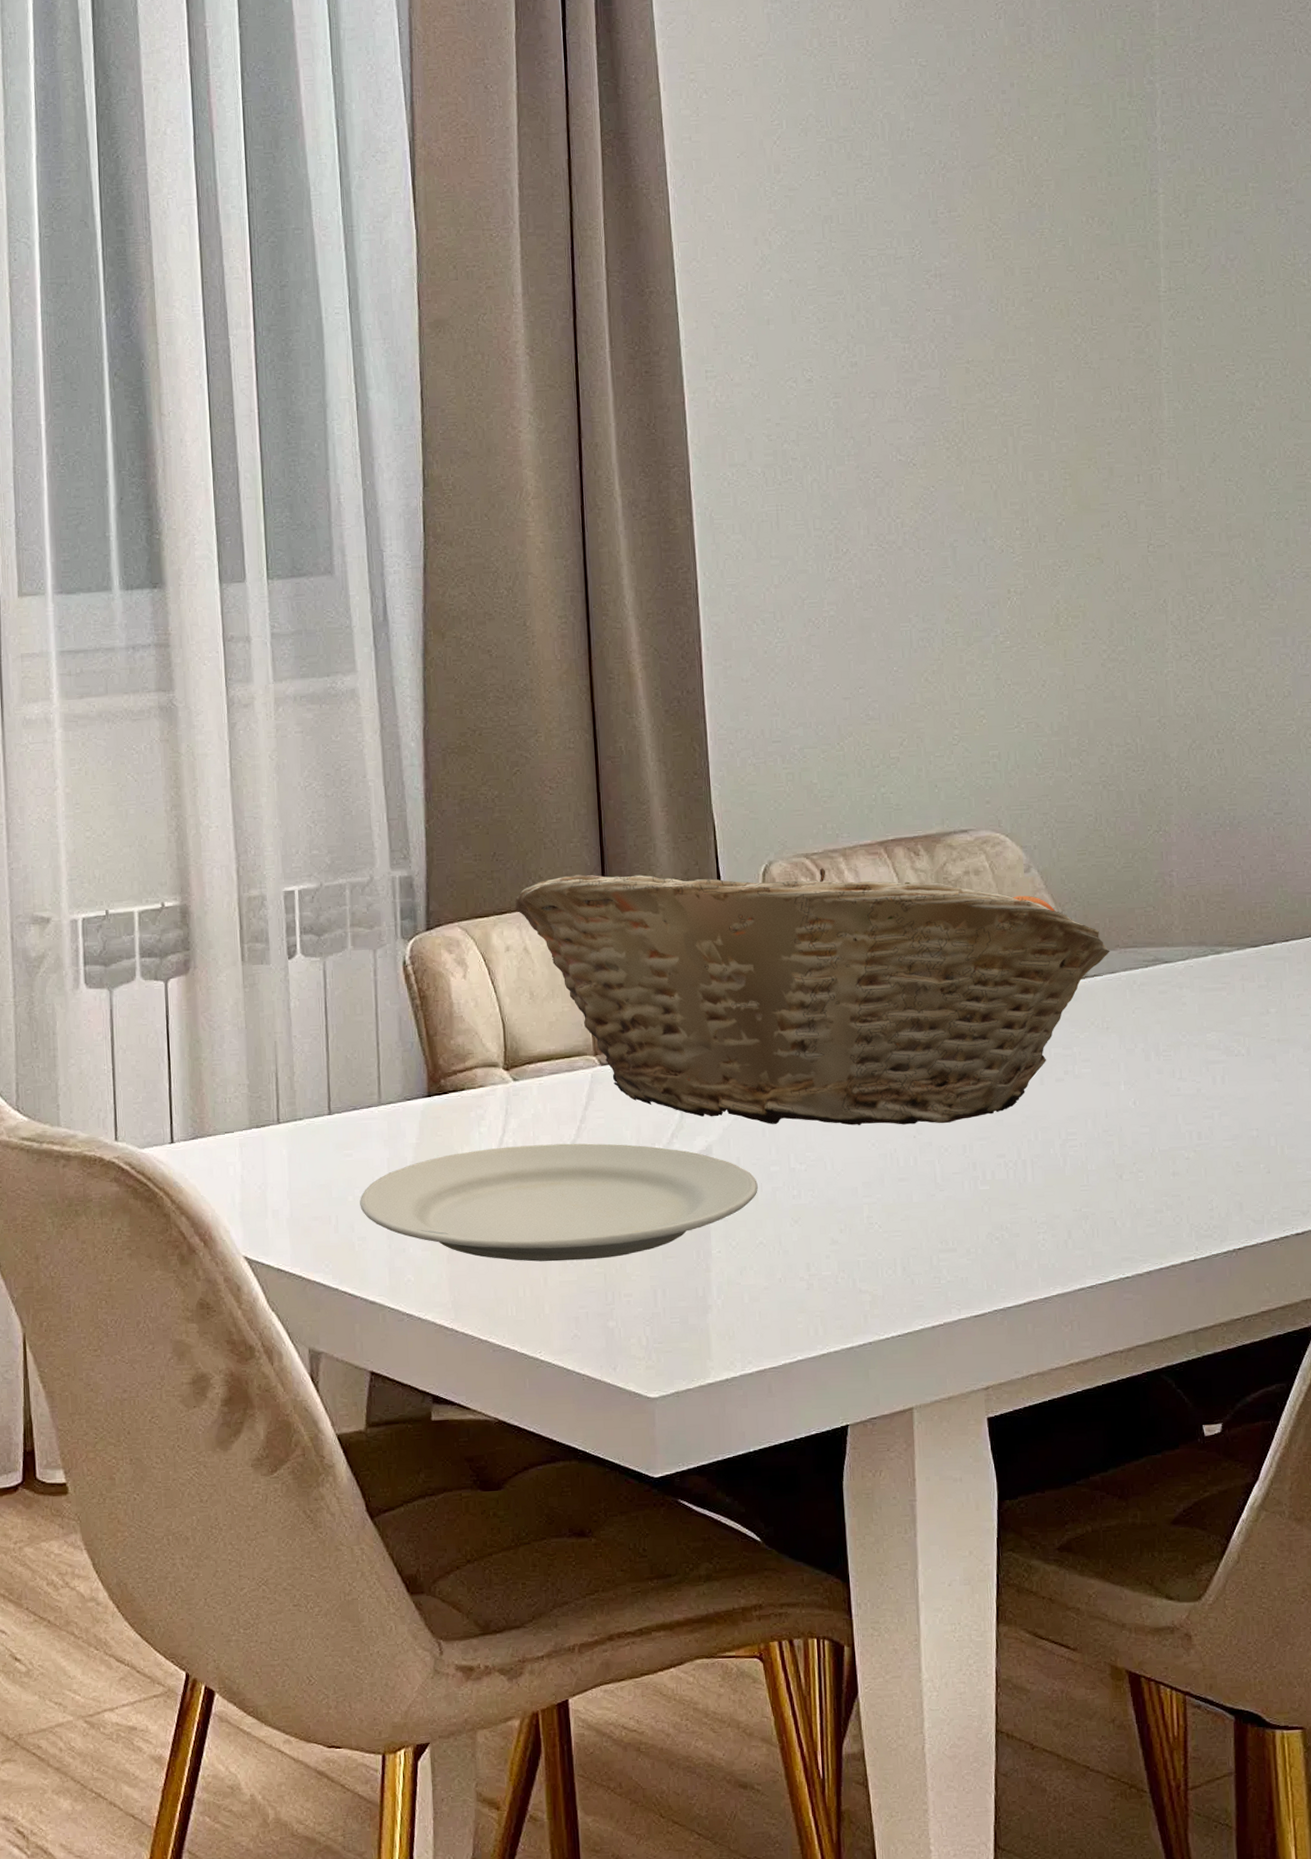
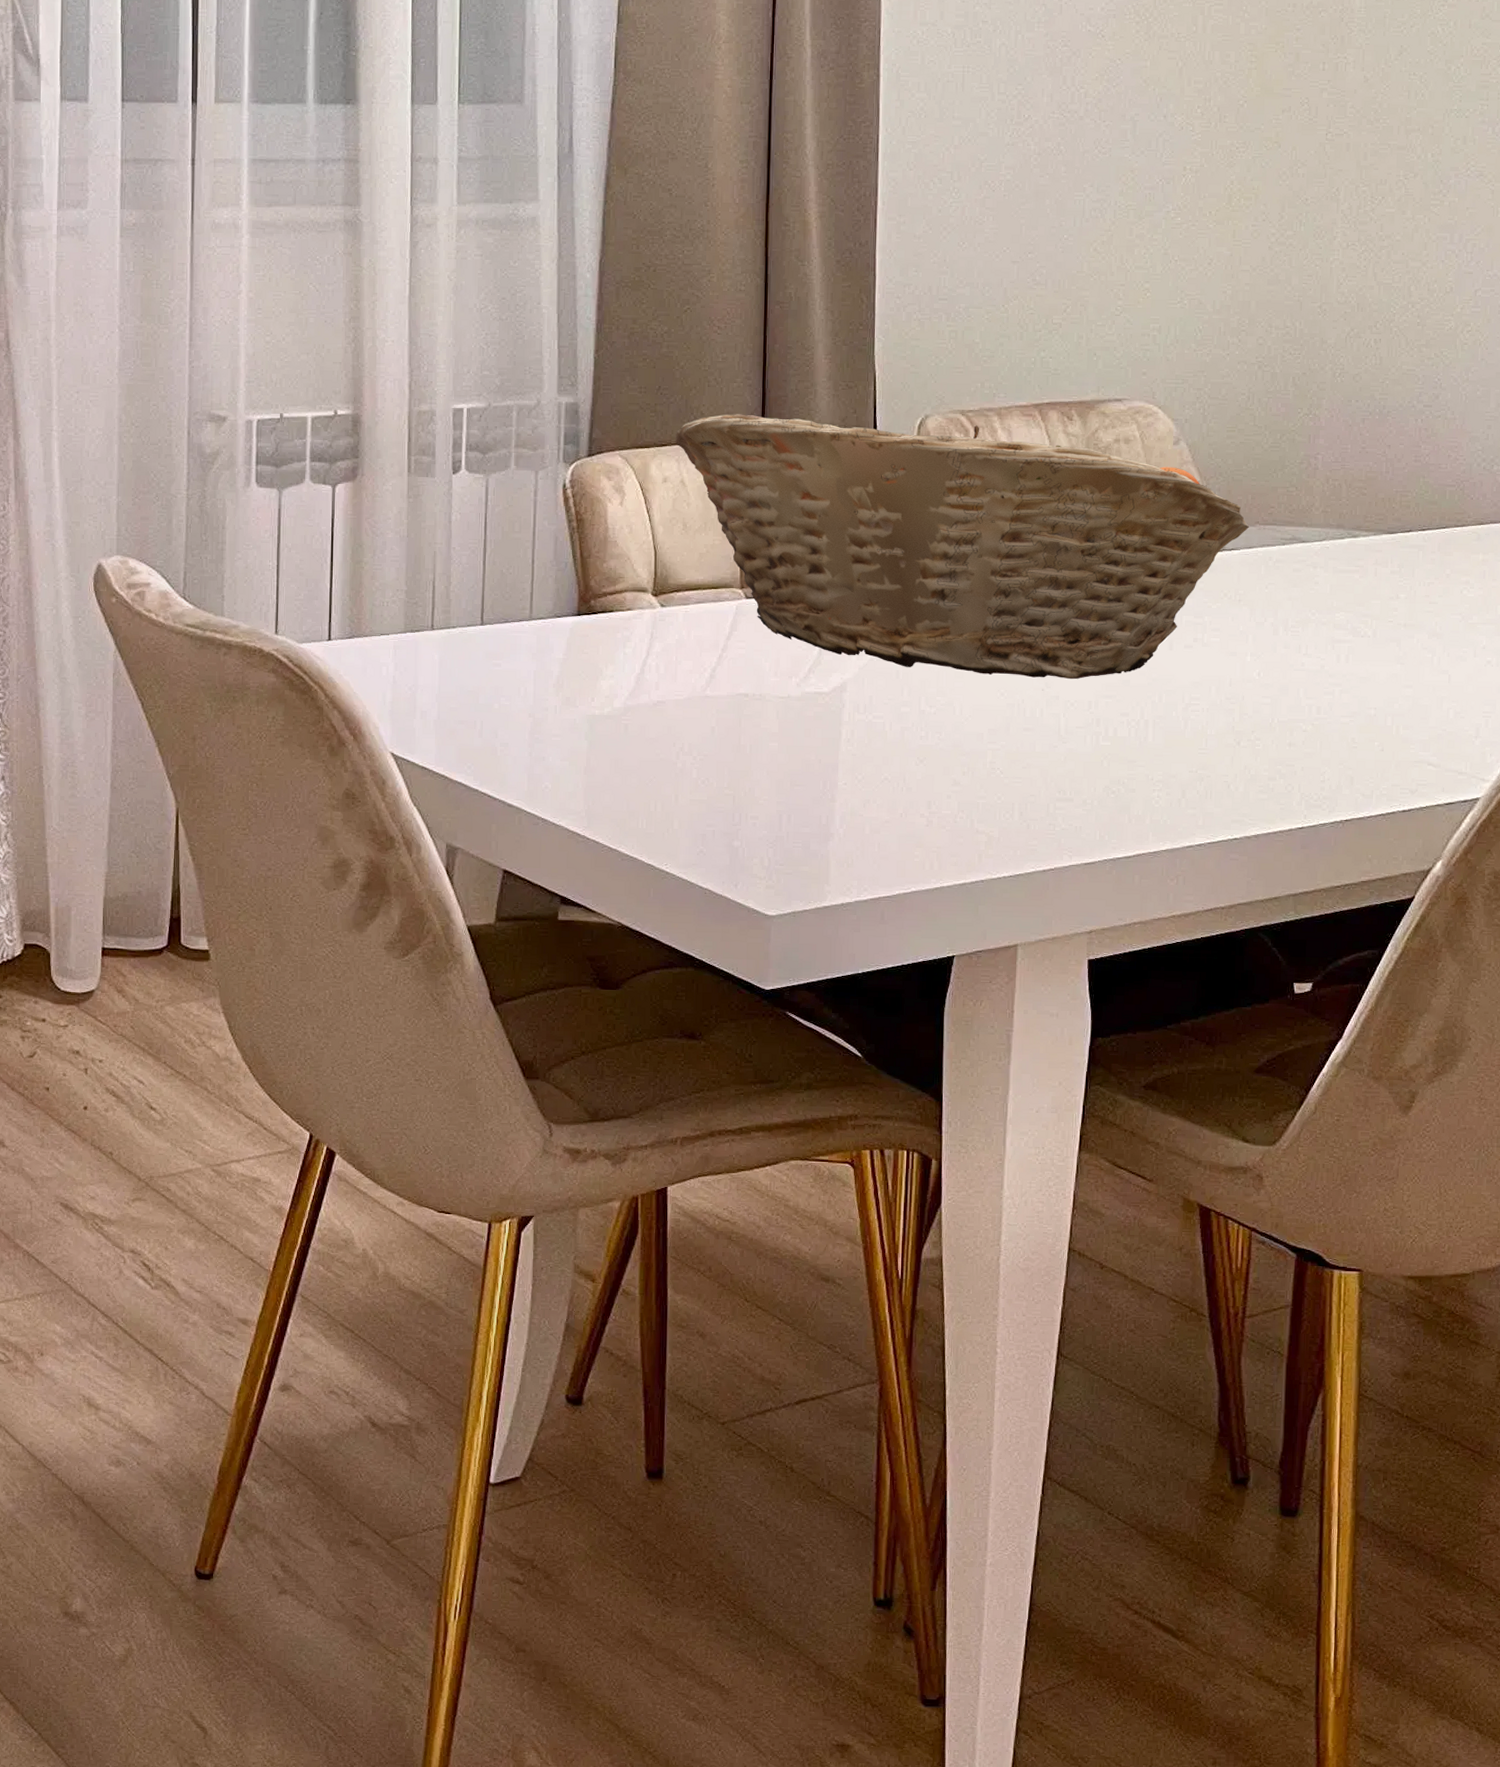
plate: present [360,1143,758,1262] -> none [505,668,888,782]

